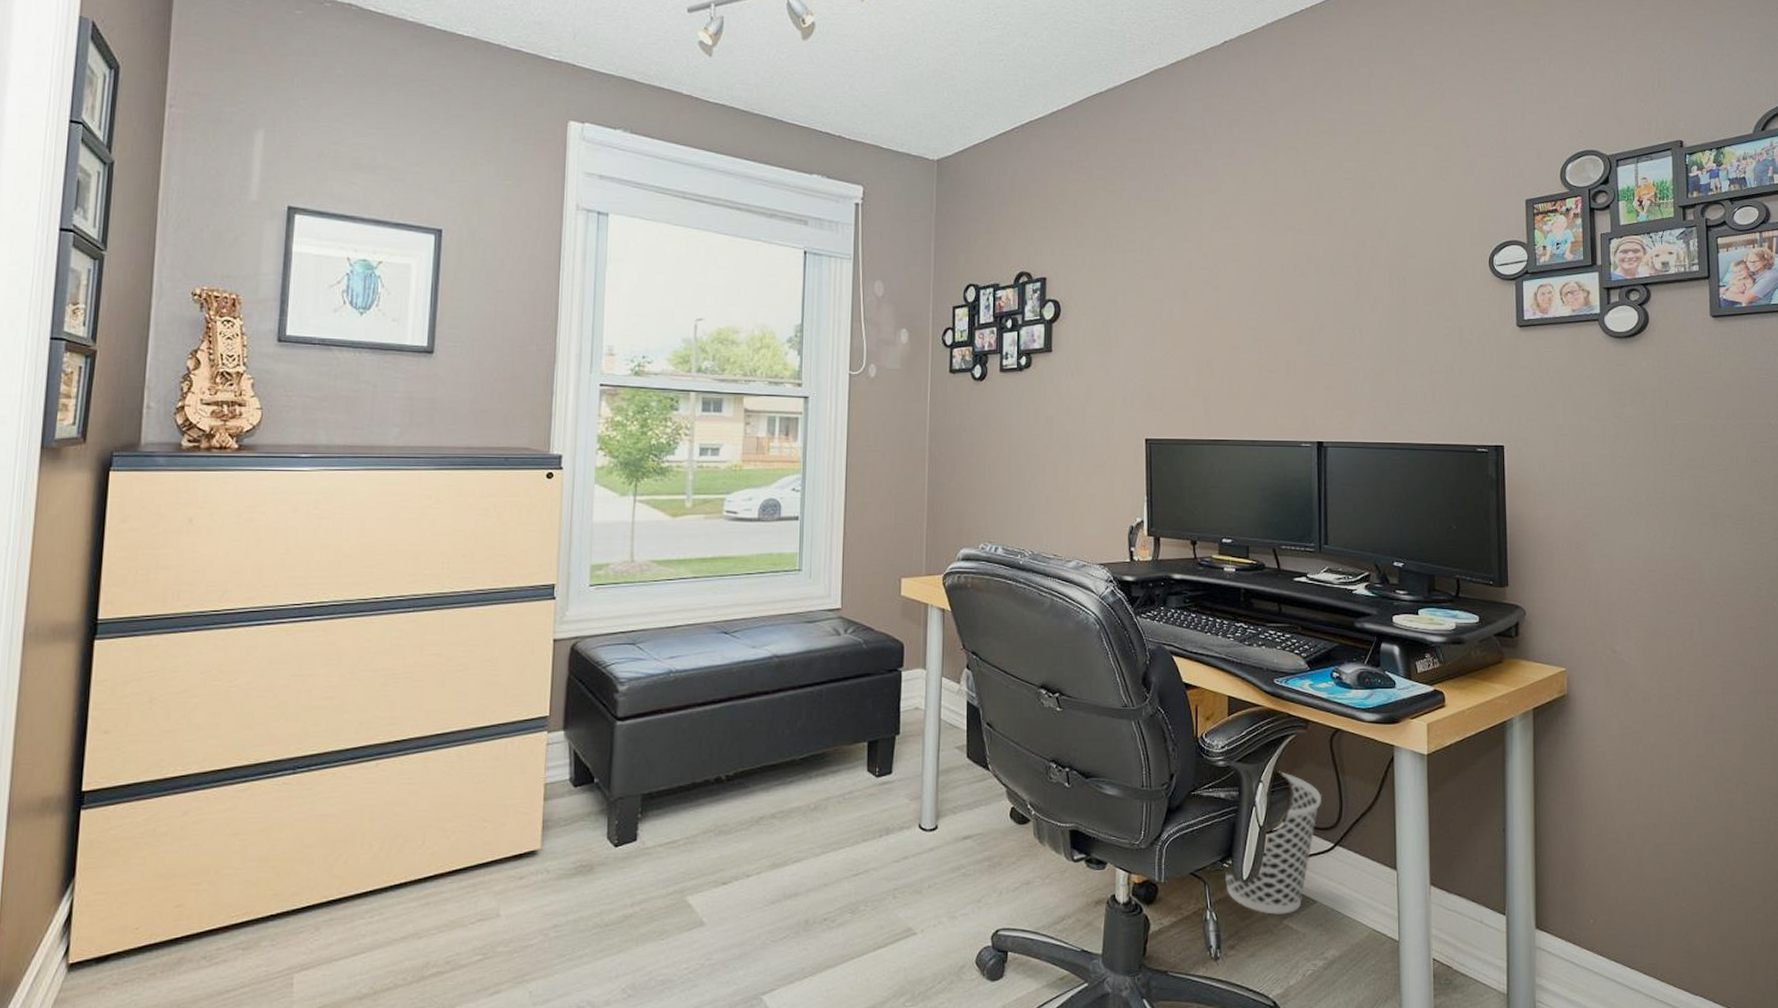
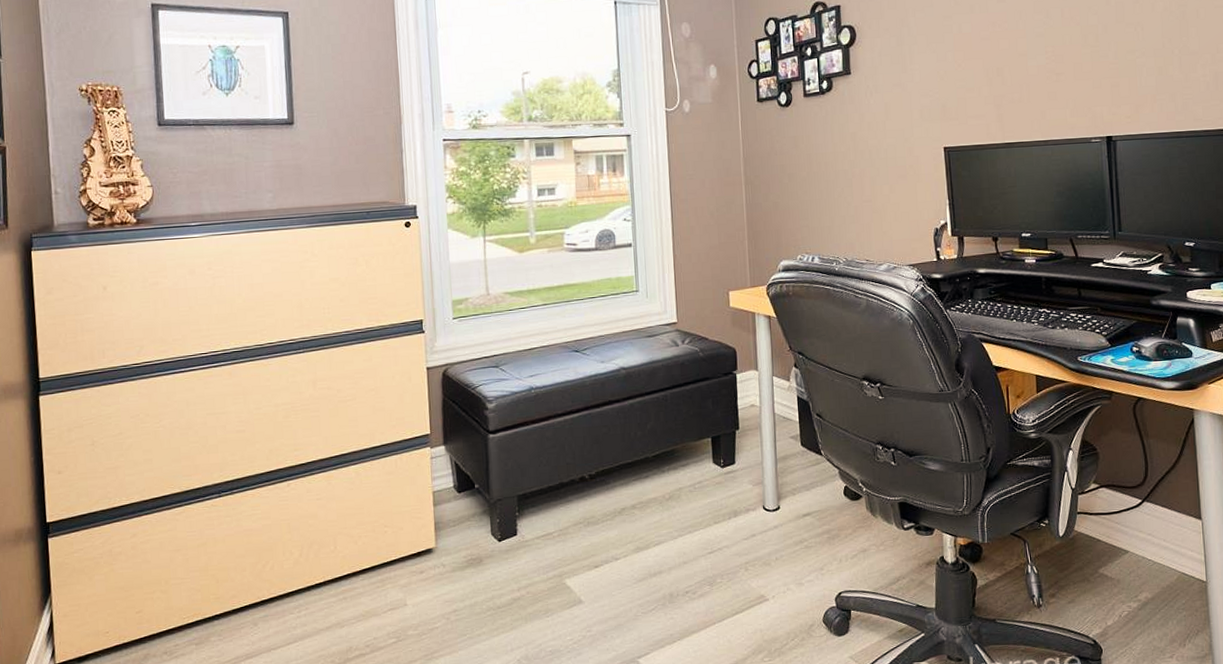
wastebasket: present [1224,771,1322,915] -> none [1042,439,1129,565]

